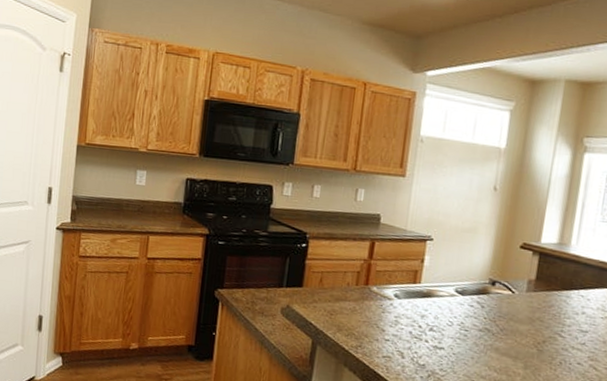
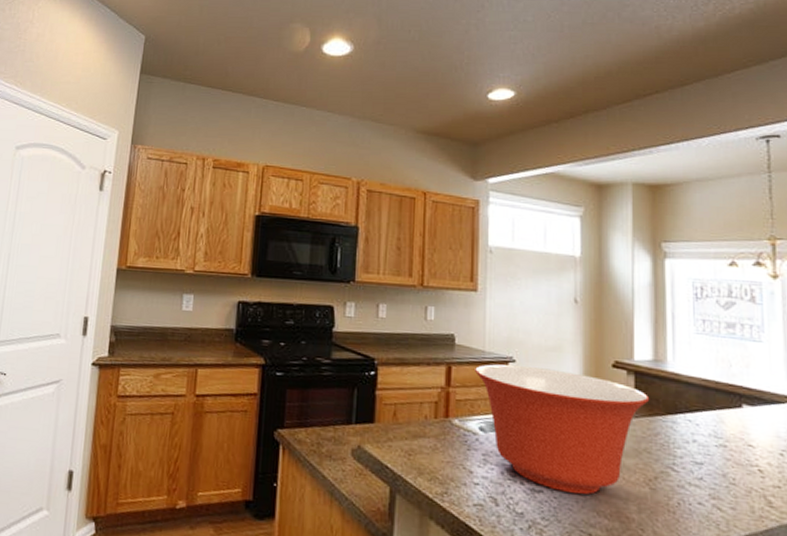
mixing bowl: none [396,241,550,353] -> present [475,364,650,495]

